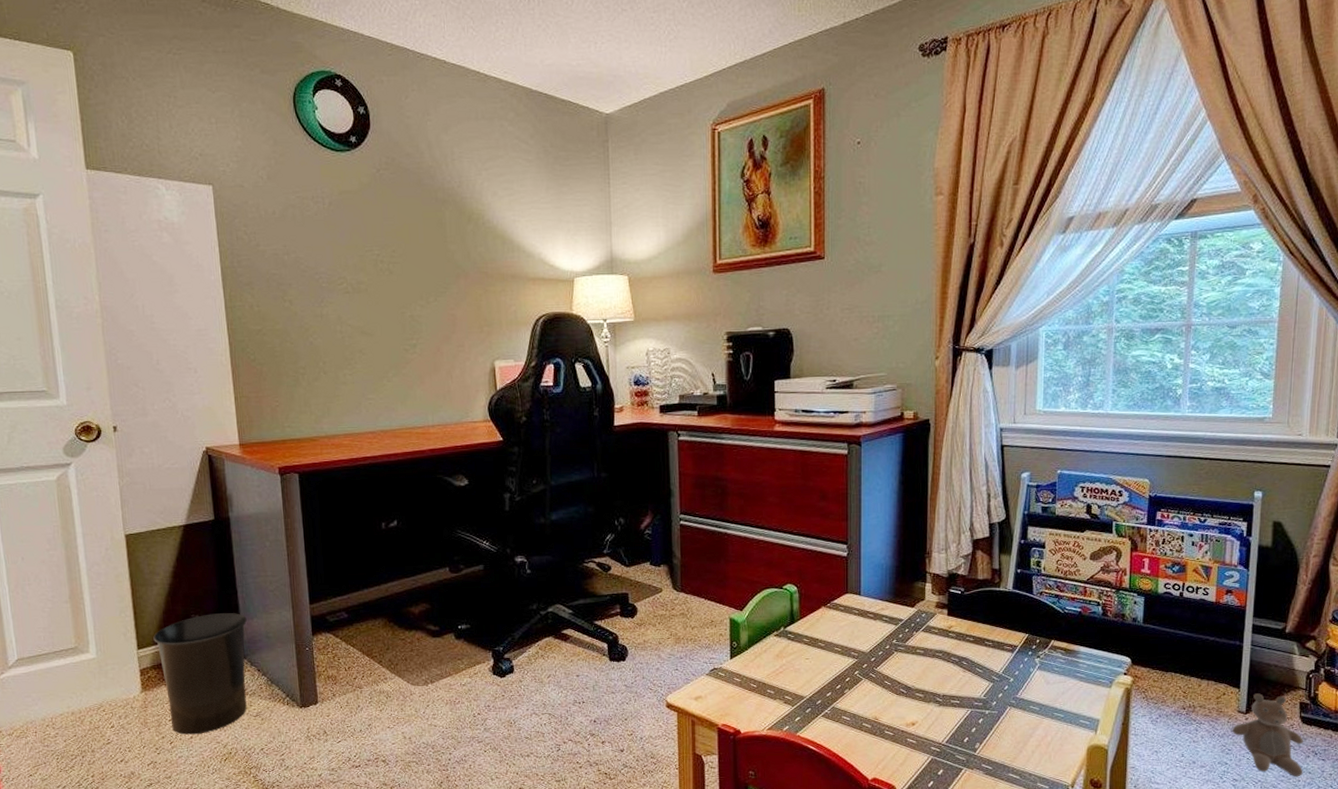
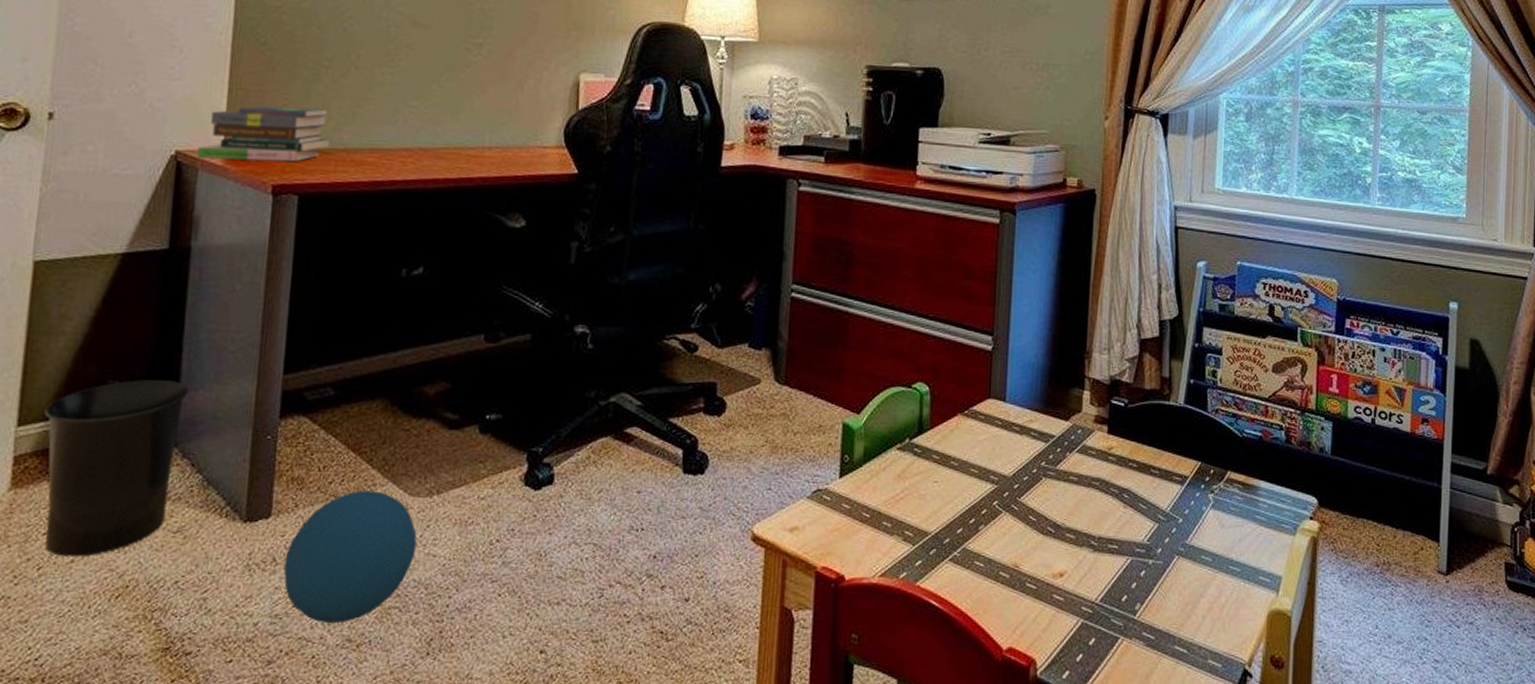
books: none [221,407,314,452] -> present [197,105,330,162]
ball: none [332,683,422,774] -> present [283,490,417,624]
stuffed animal: present [1232,693,1304,777] -> none [1431,549,1512,659]

